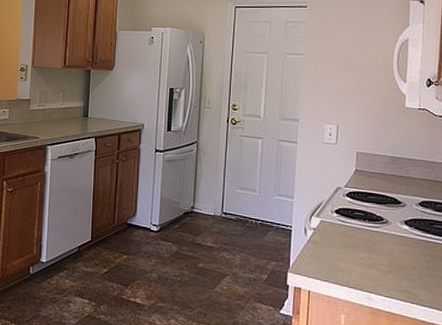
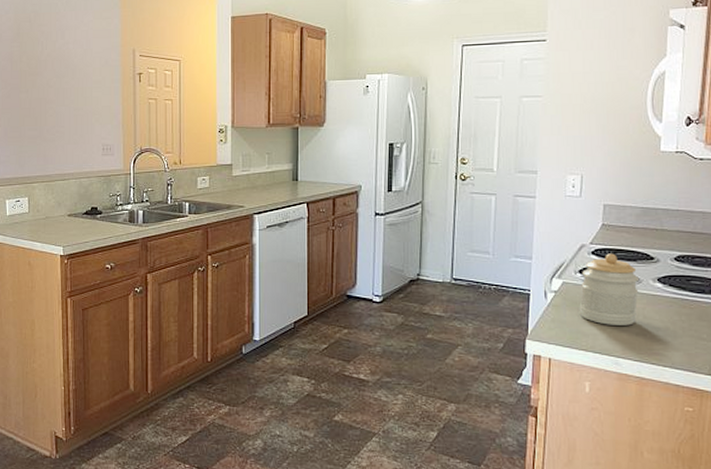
jar: none [335,196,389,264] -> present [579,253,640,326]

